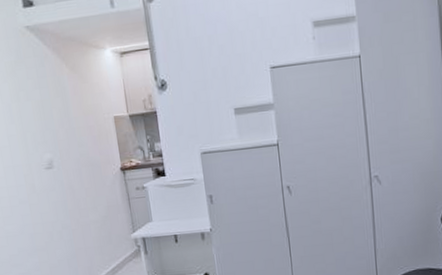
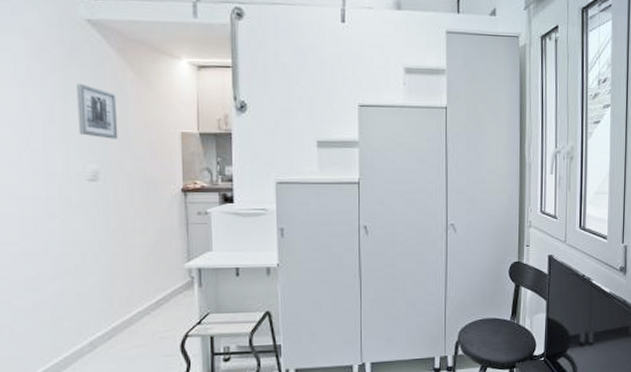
wall art: none [25,84,64,131] -> present [77,83,118,139]

